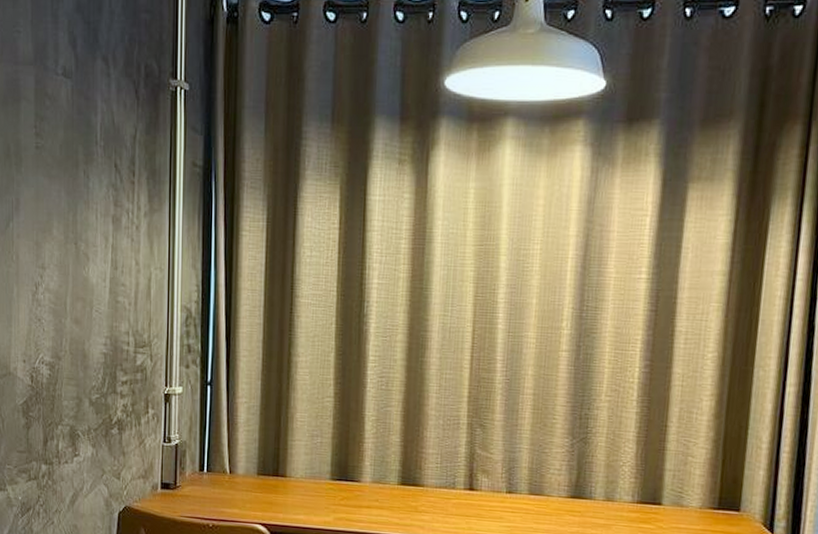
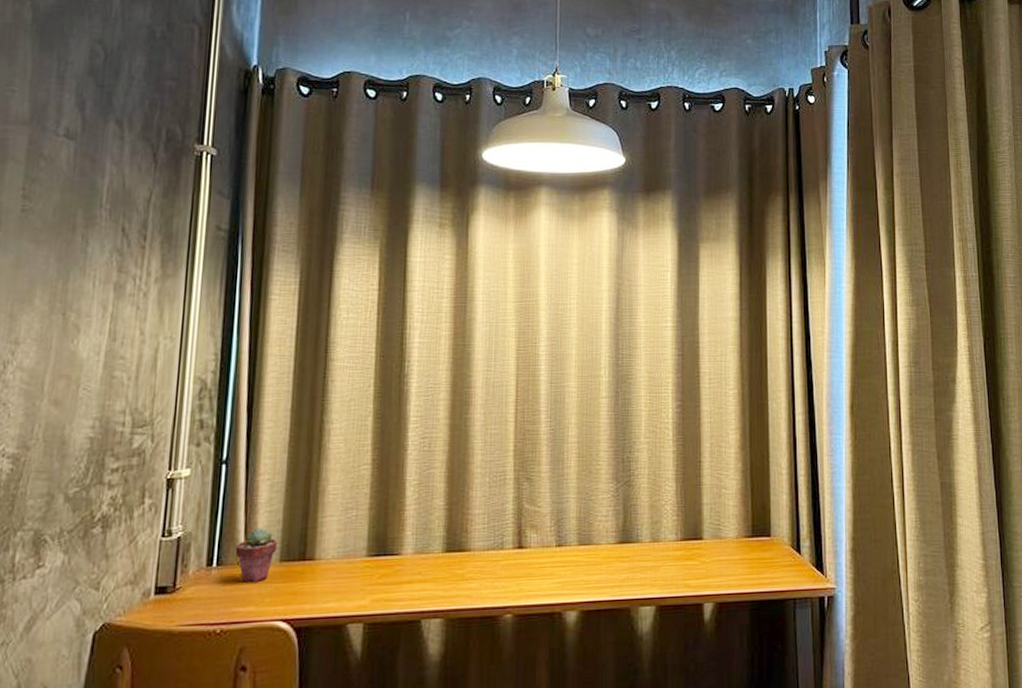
potted succulent: none [221,443,254,489] -> present [235,527,277,582]

